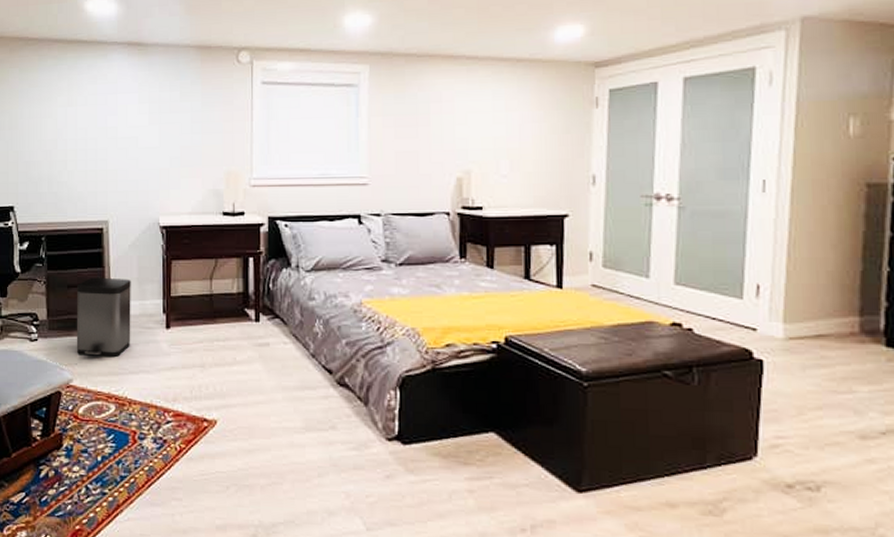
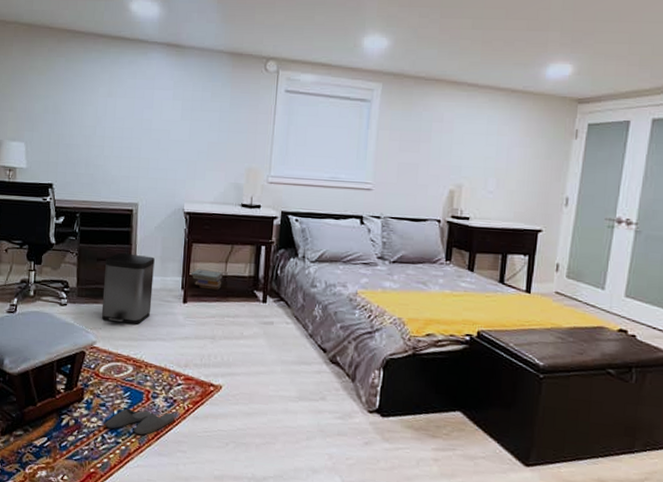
slippers: none [89,453,166,484] -> present [105,408,175,435]
books: none [172,289,208,312] -> present [190,269,223,291]

